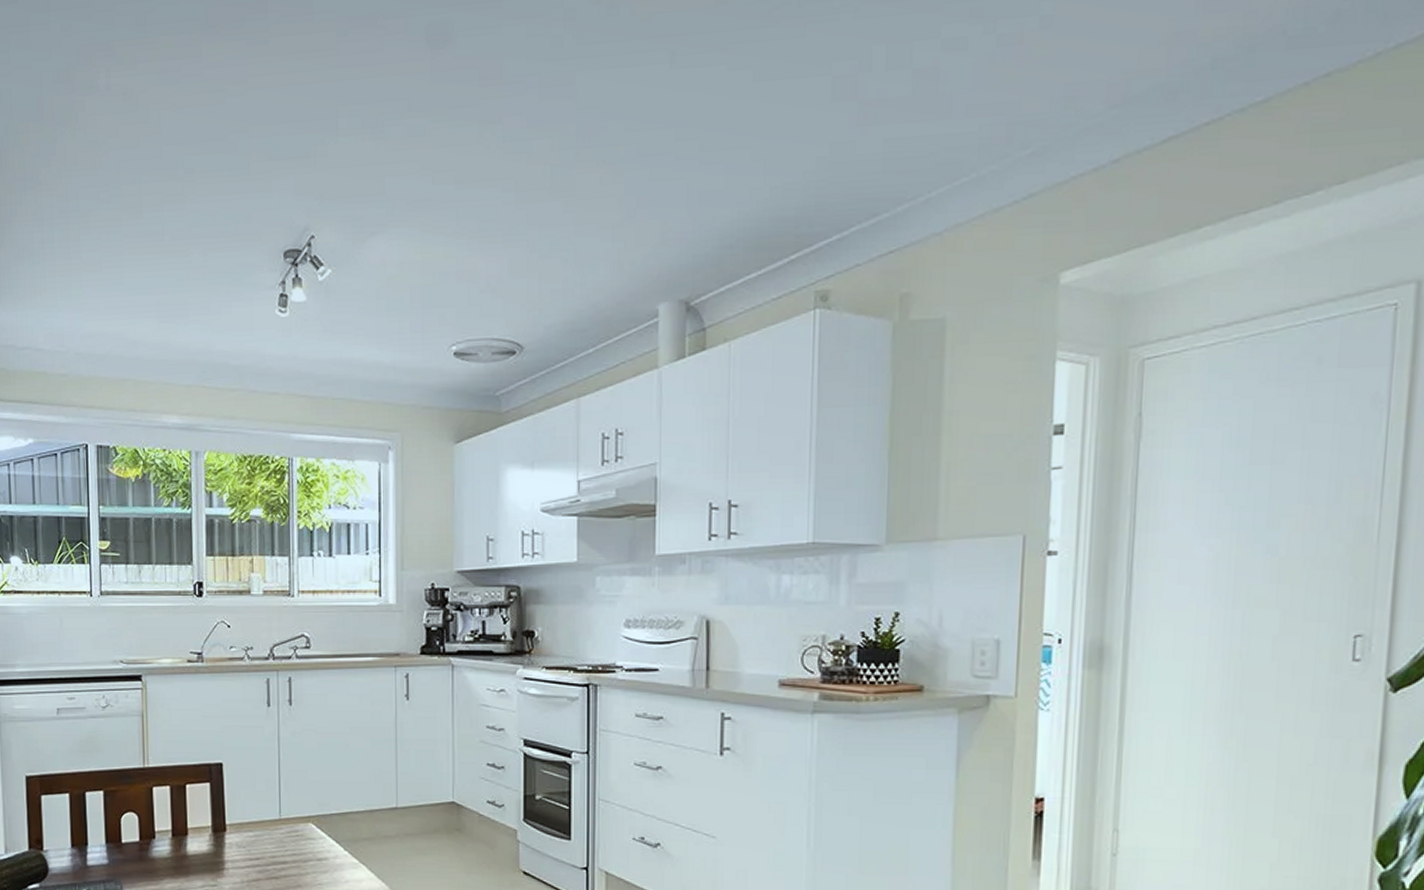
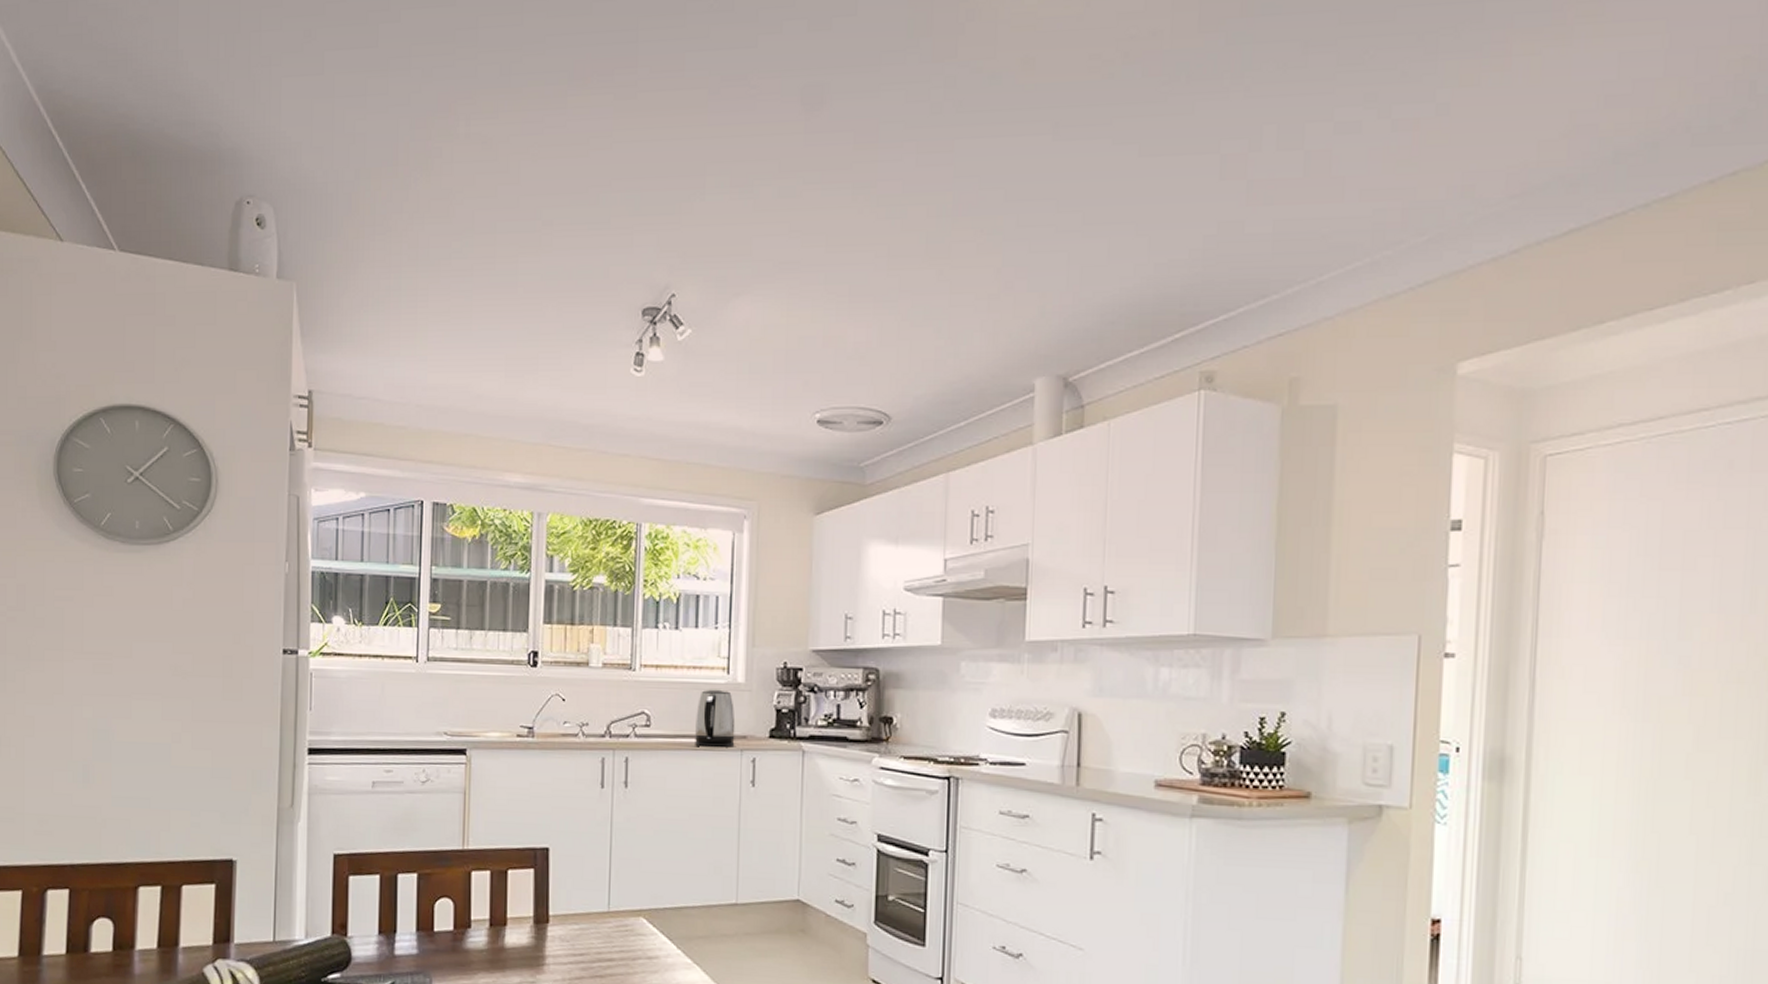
kettle: none [351,611,389,666] -> present [694,689,735,749]

